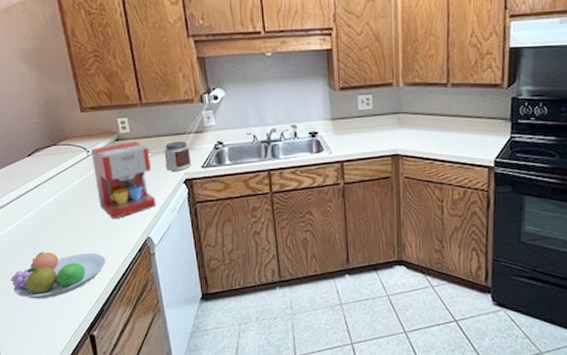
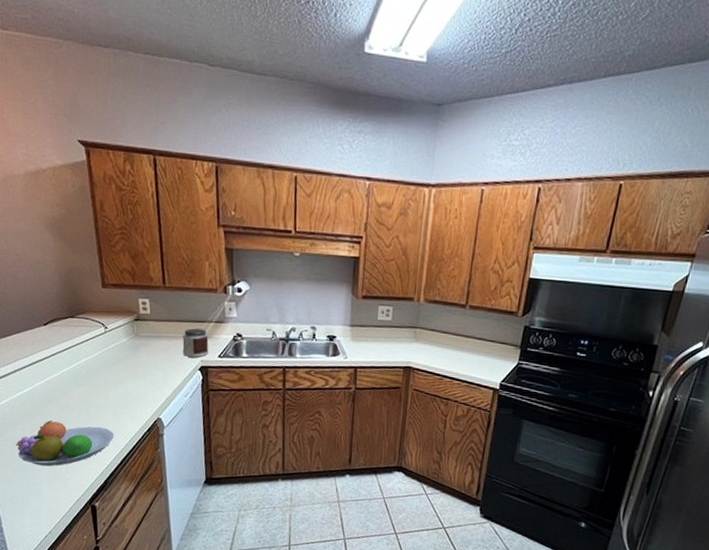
coffee maker: present [91,141,156,219] -> none [109,323,170,397]

